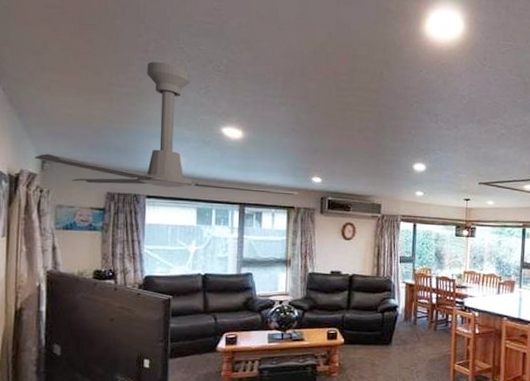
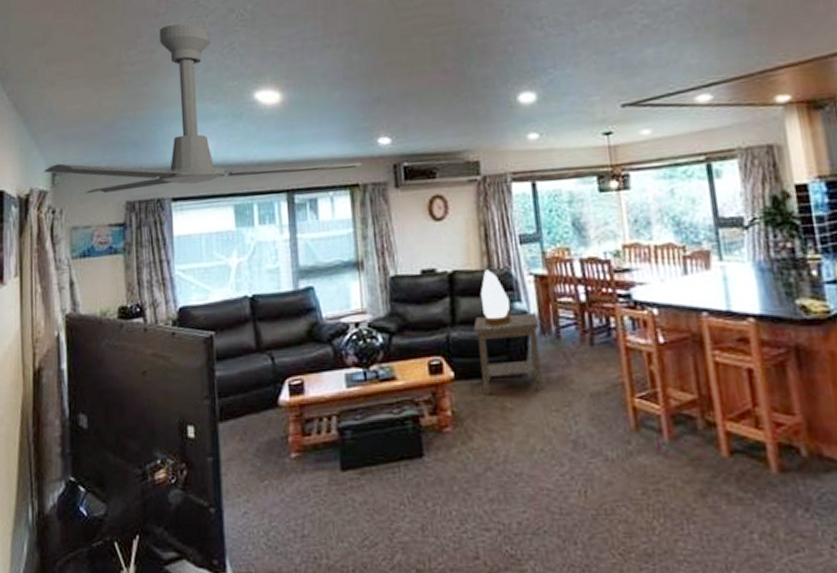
side table: none [361,306,405,356] -> present [473,312,543,396]
table lamp: none [368,276,388,312] -> present [480,269,511,325]

